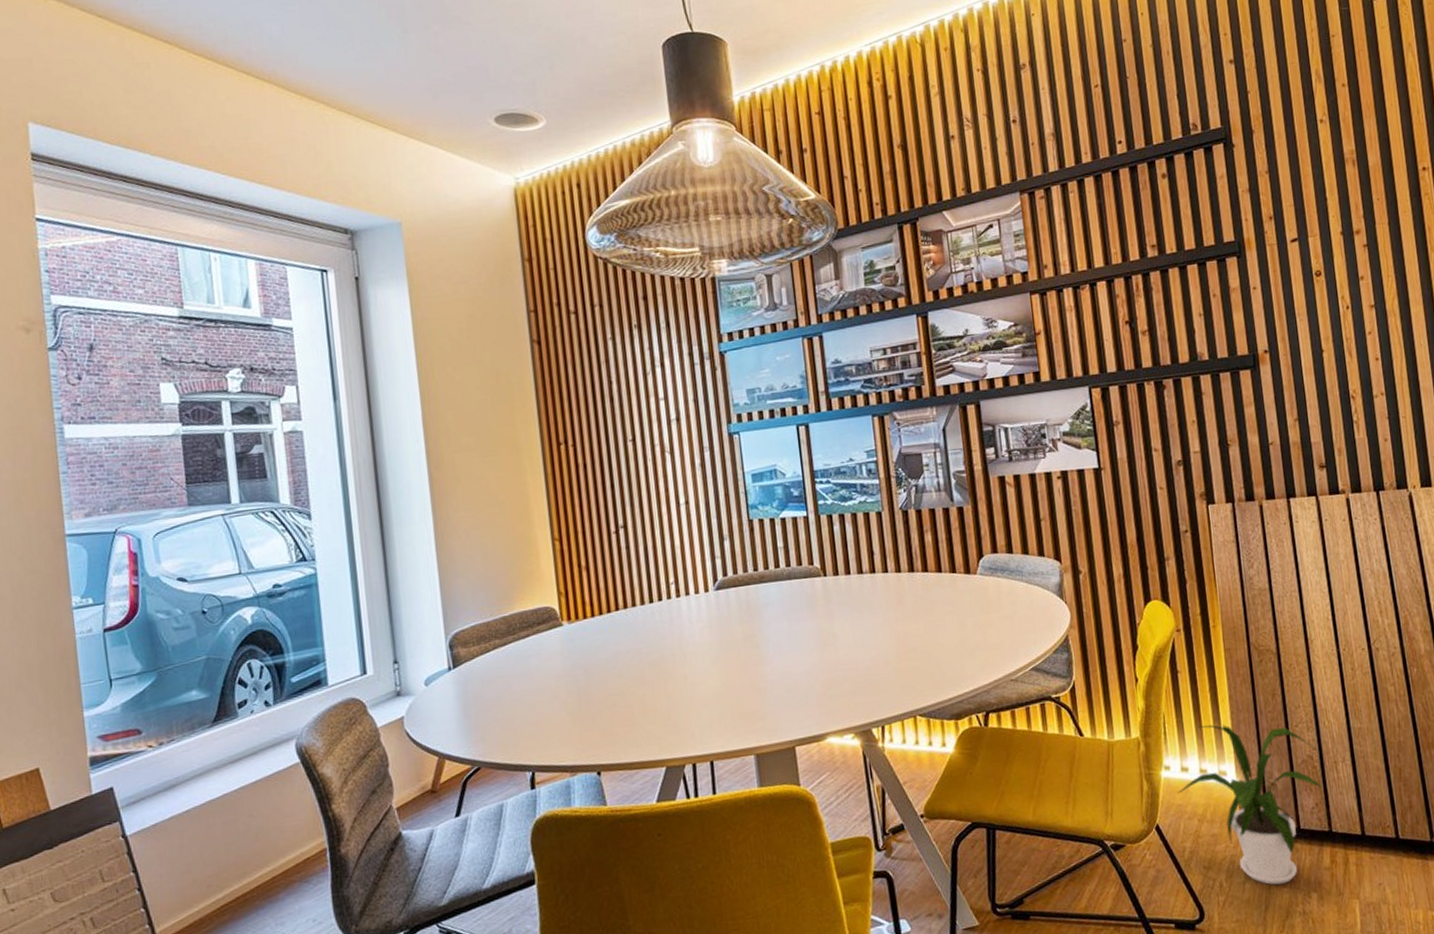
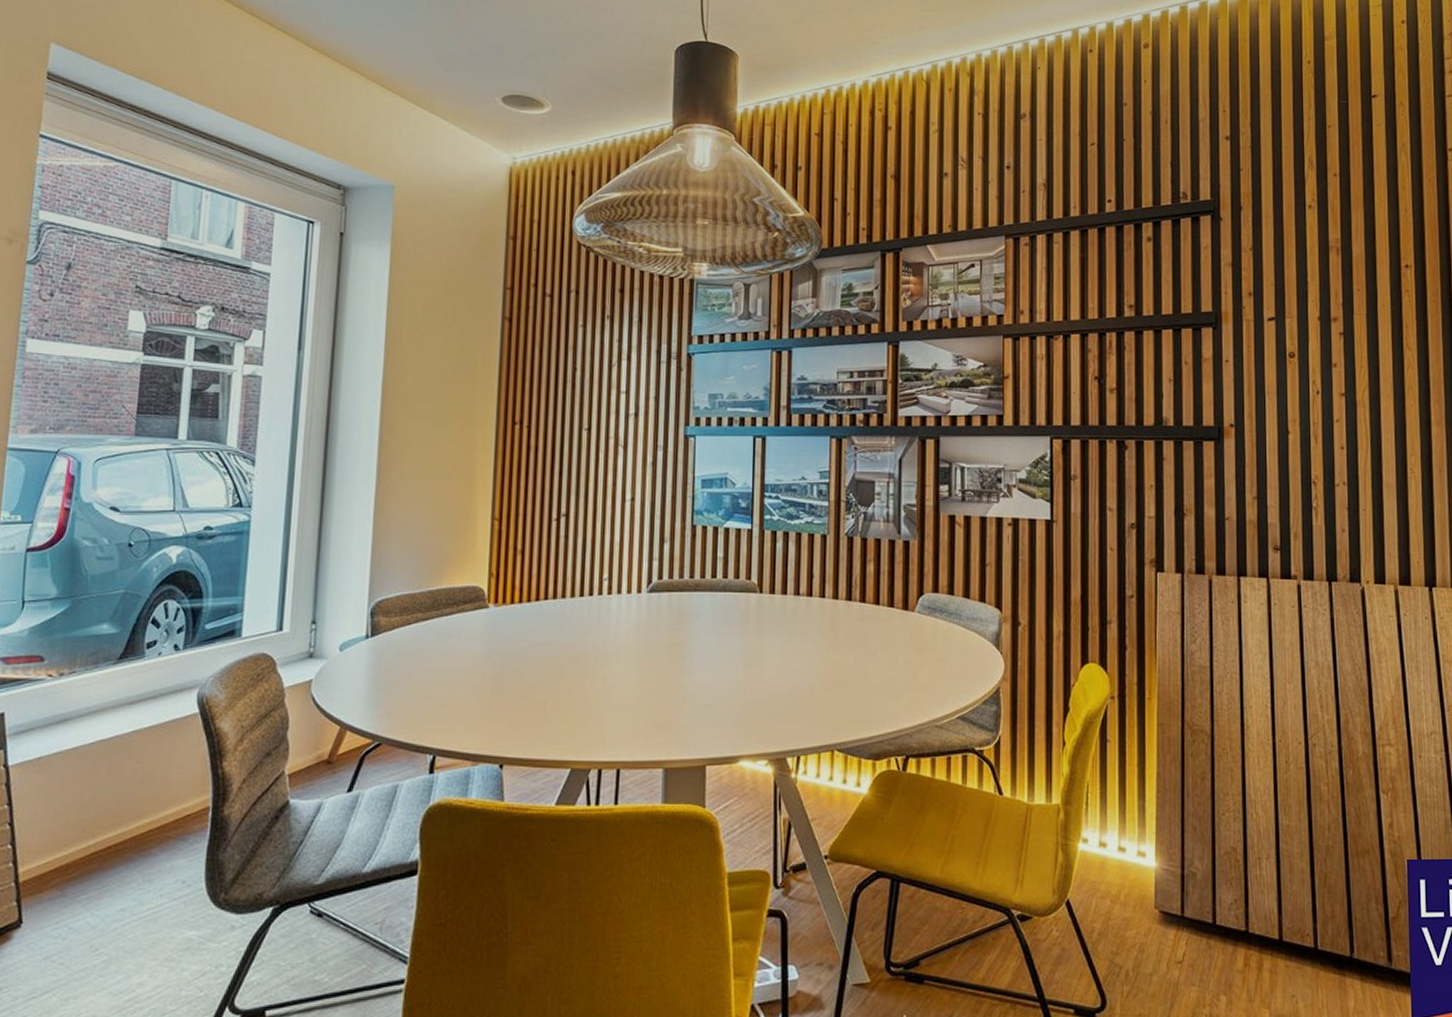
house plant: present [1177,724,1322,885] -> none [1093,800,1243,982]

